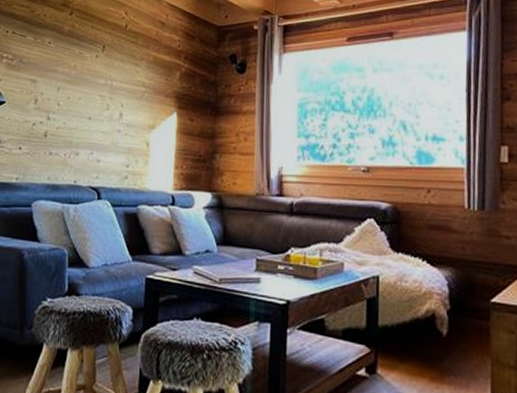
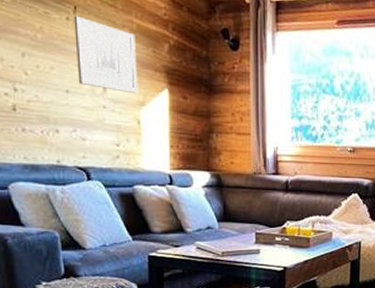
wall art: none [99,53,151,119] -> present [74,16,138,94]

